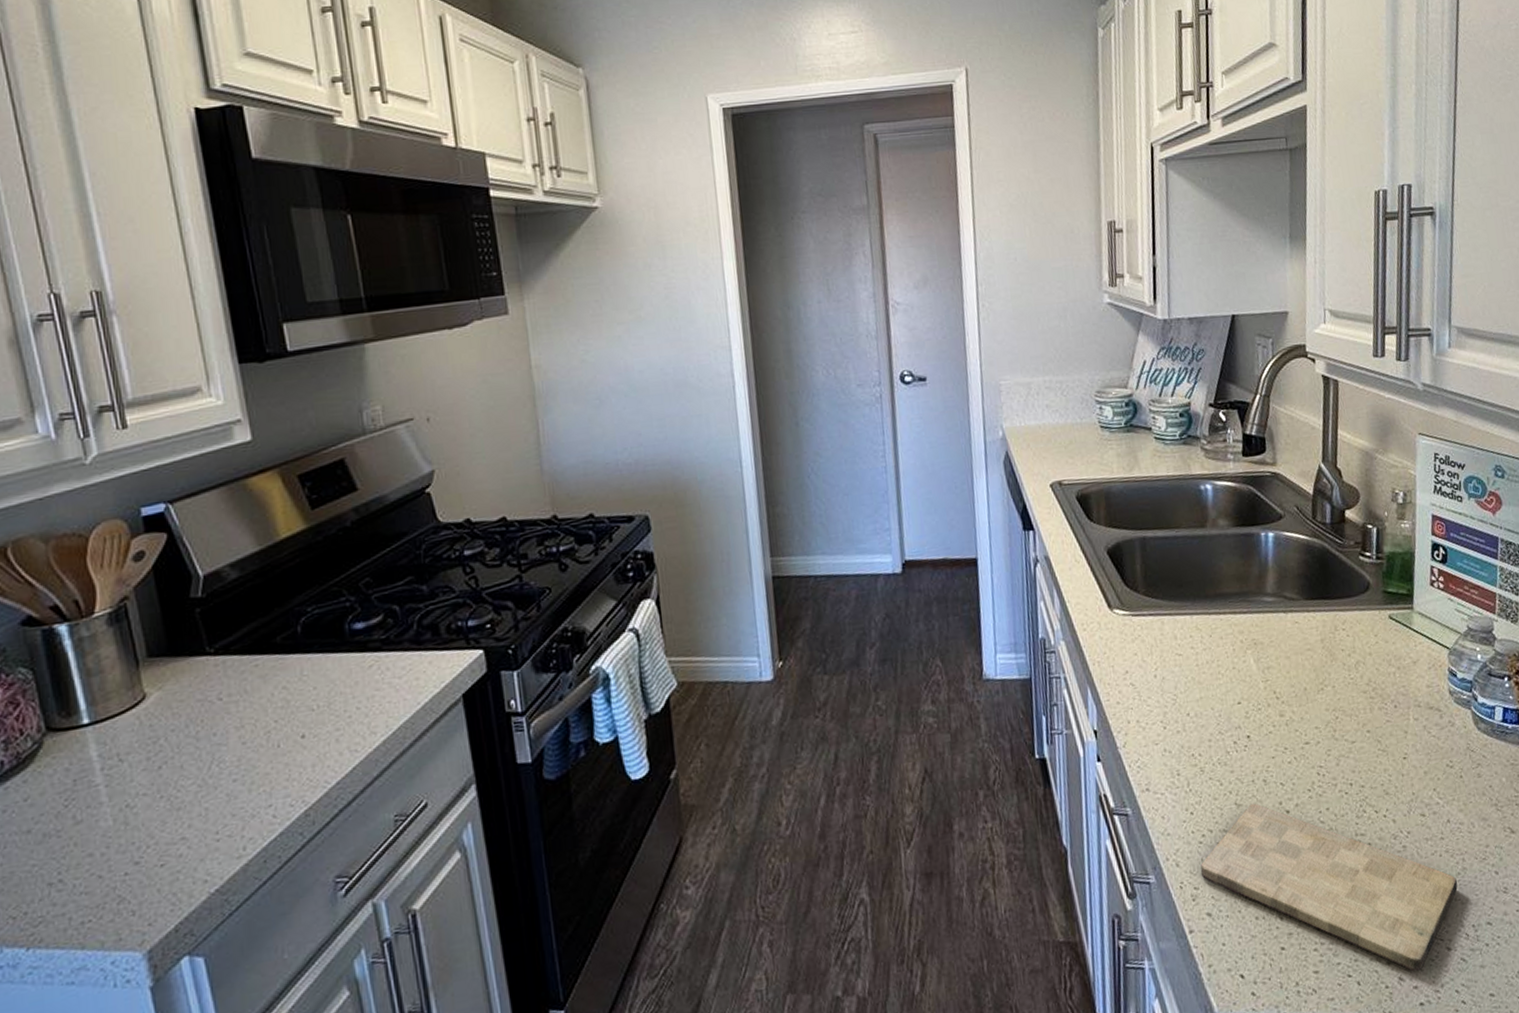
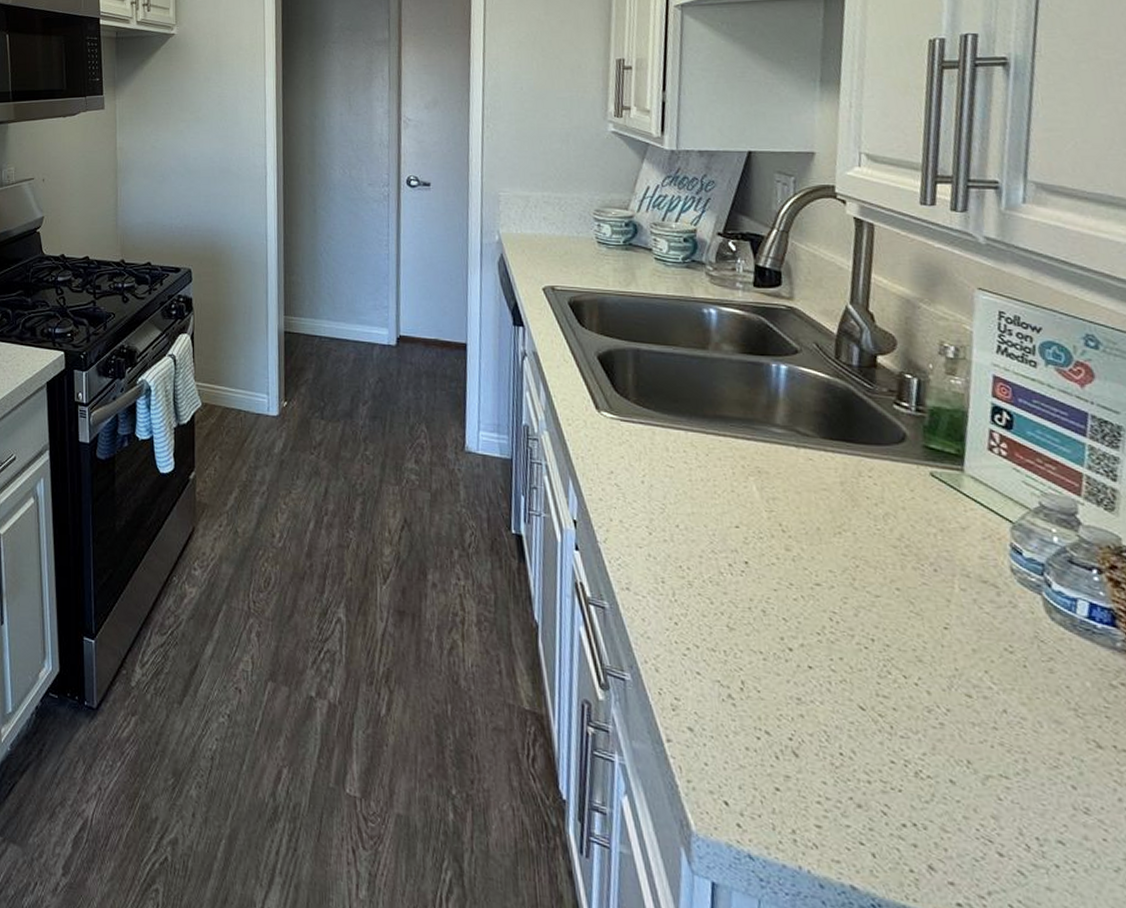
cutting board: present [1200,803,1458,972] -> none [682,630,1016,866]

